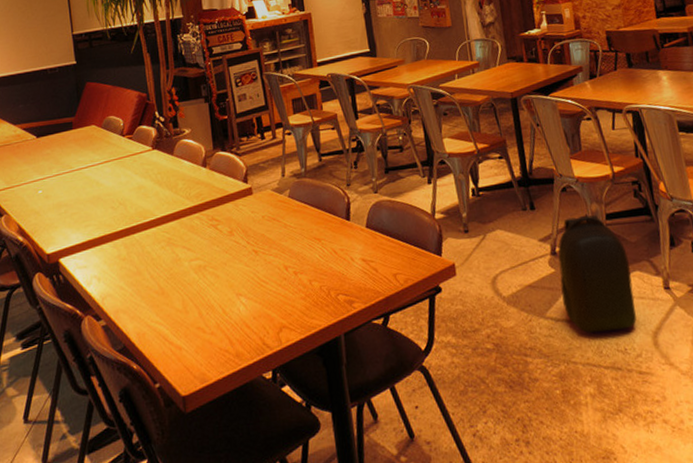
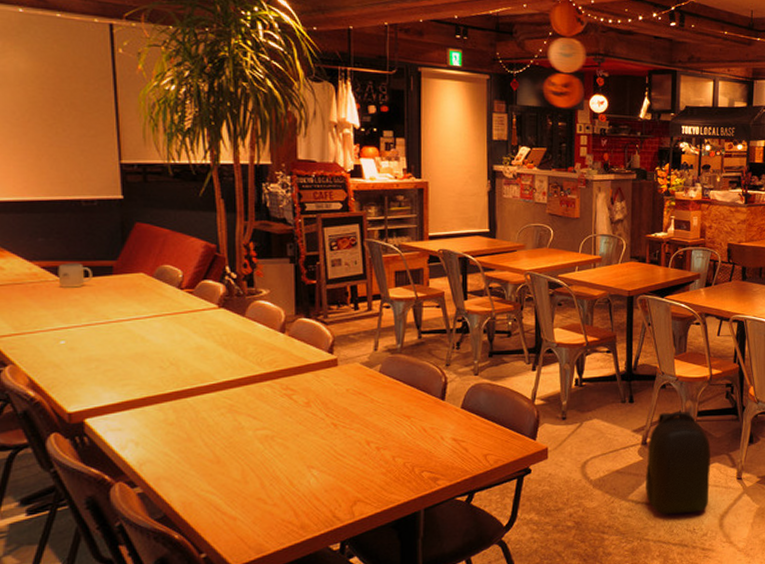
mug: none [34,122,58,145] -> present [58,263,92,288]

